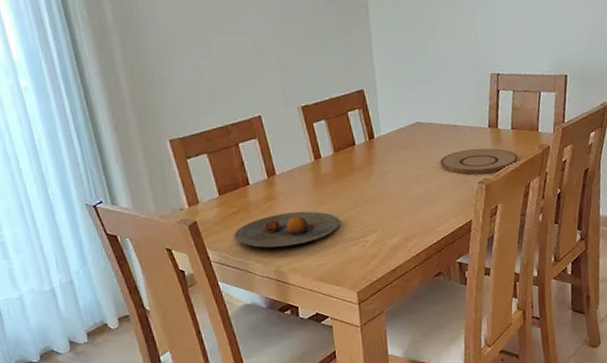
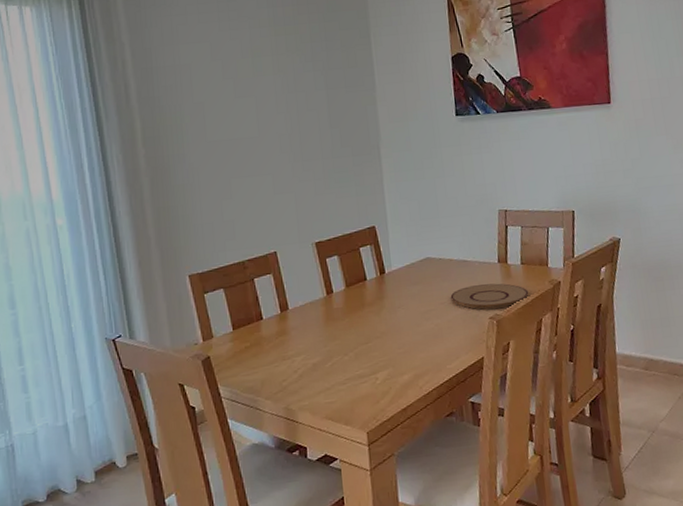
plate: present [234,211,340,248] -> none [245,346,351,384]

